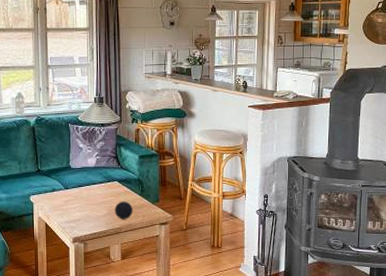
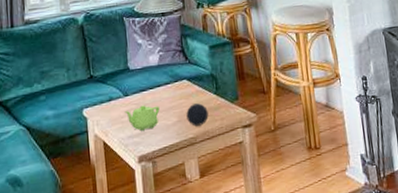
teapot: none [64,198,93,218] -> present [125,105,160,131]

